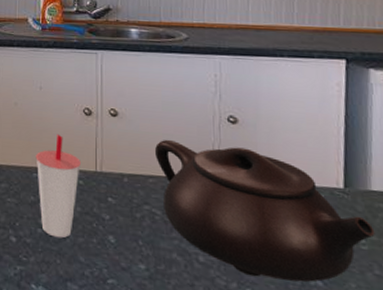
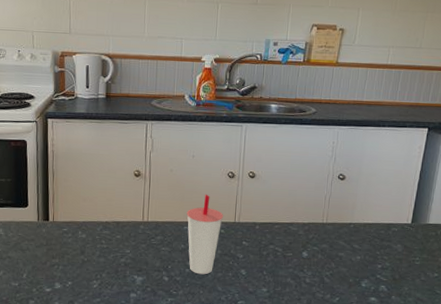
teapot: present [155,139,375,282] -> none [282,194,426,290]

